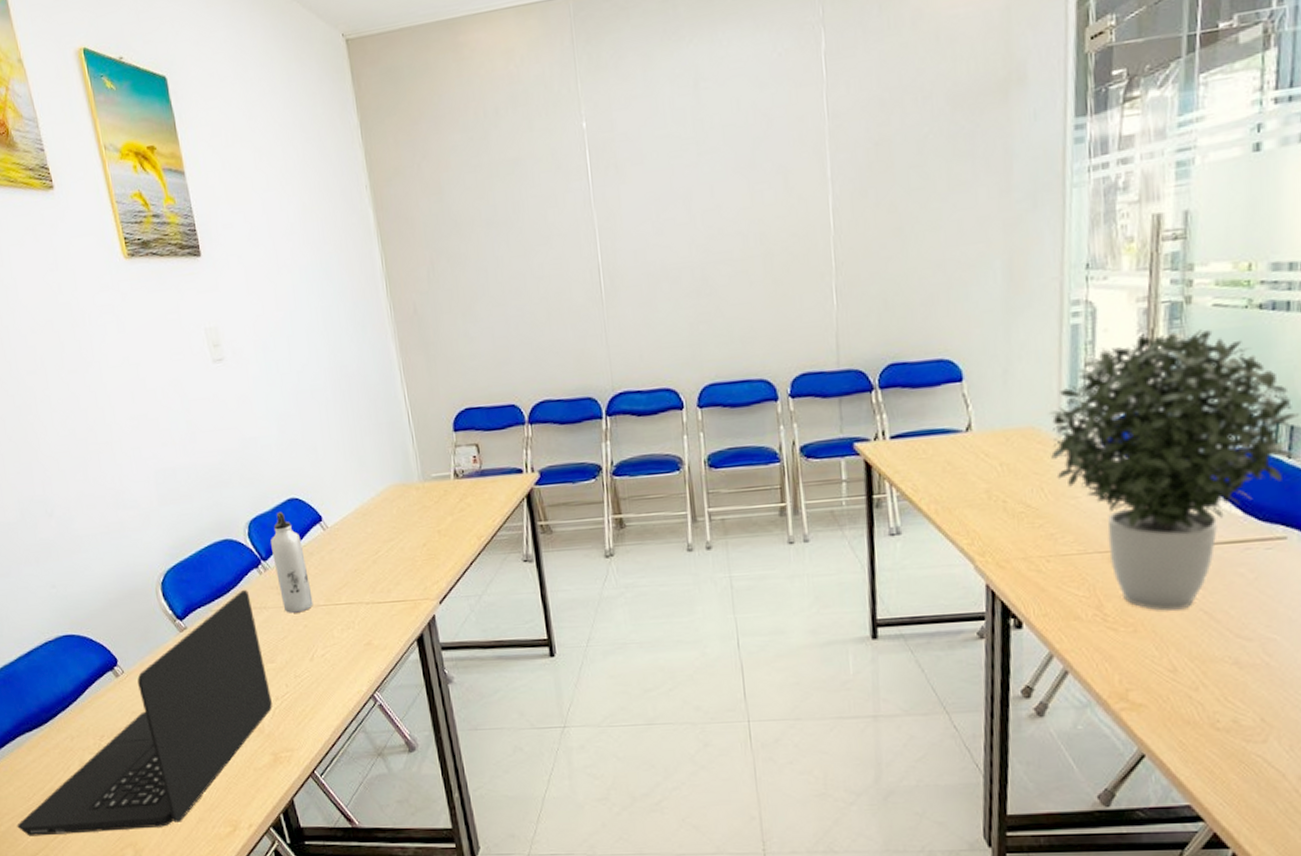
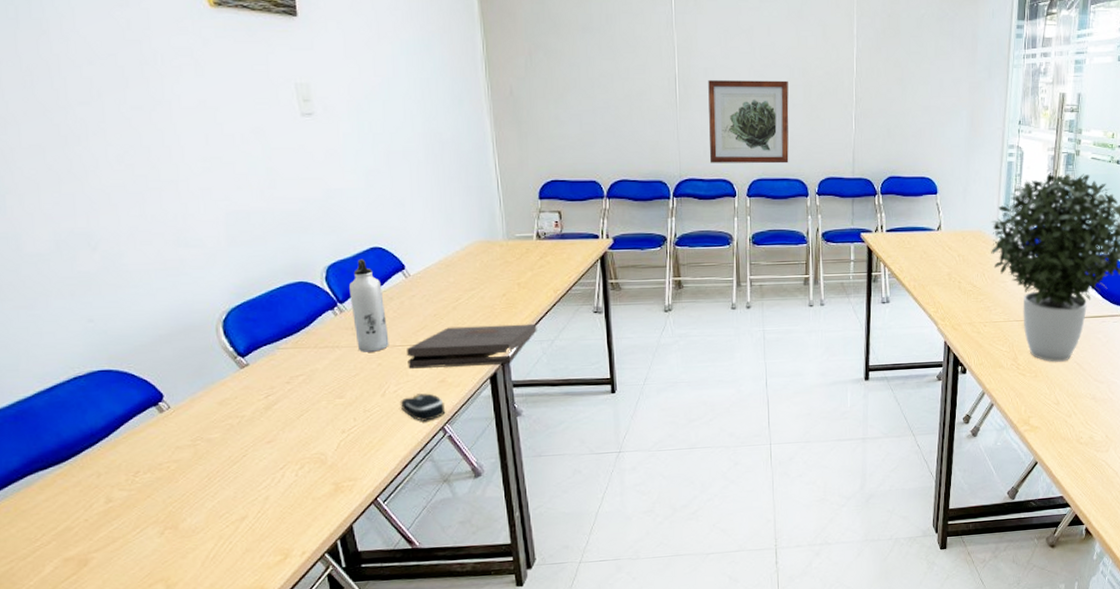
laptop: present [17,590,272,836] -> none [17,330,337,580]
computer mouse: none [328,657,375,688] -> present [400,393,446,421]
pizza box: none [331,576,463,631] -> present [407,323,537,369]
wall art: none [639,252,749,370] -> present [708,80,789,164]

